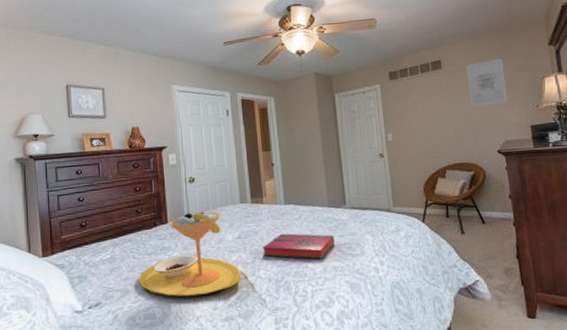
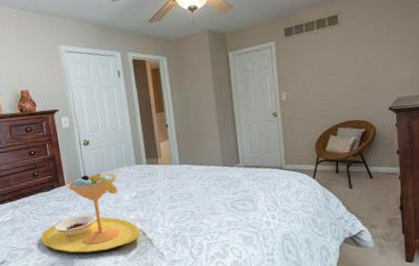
hardback book: present [262,234,335,259] -> none [158,192,228,215]
wall art: present [465,58,508,107] -> none [362,11,403,64]

